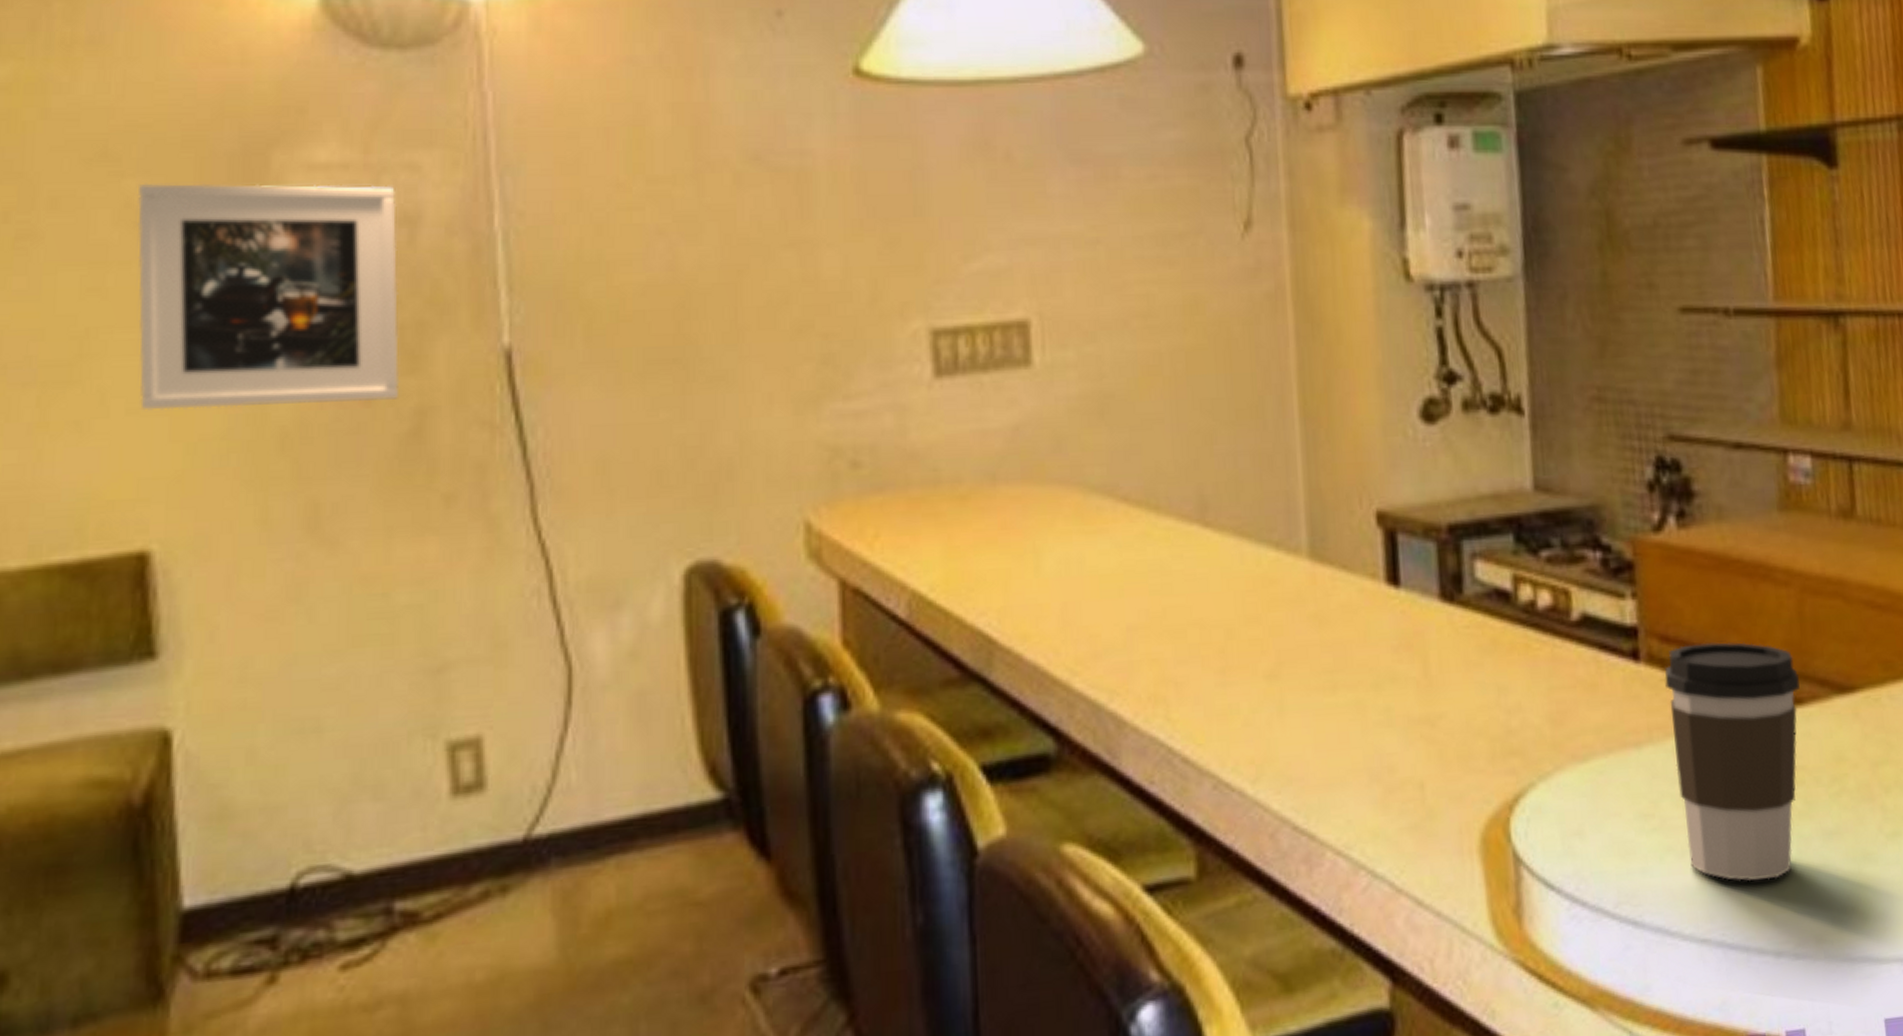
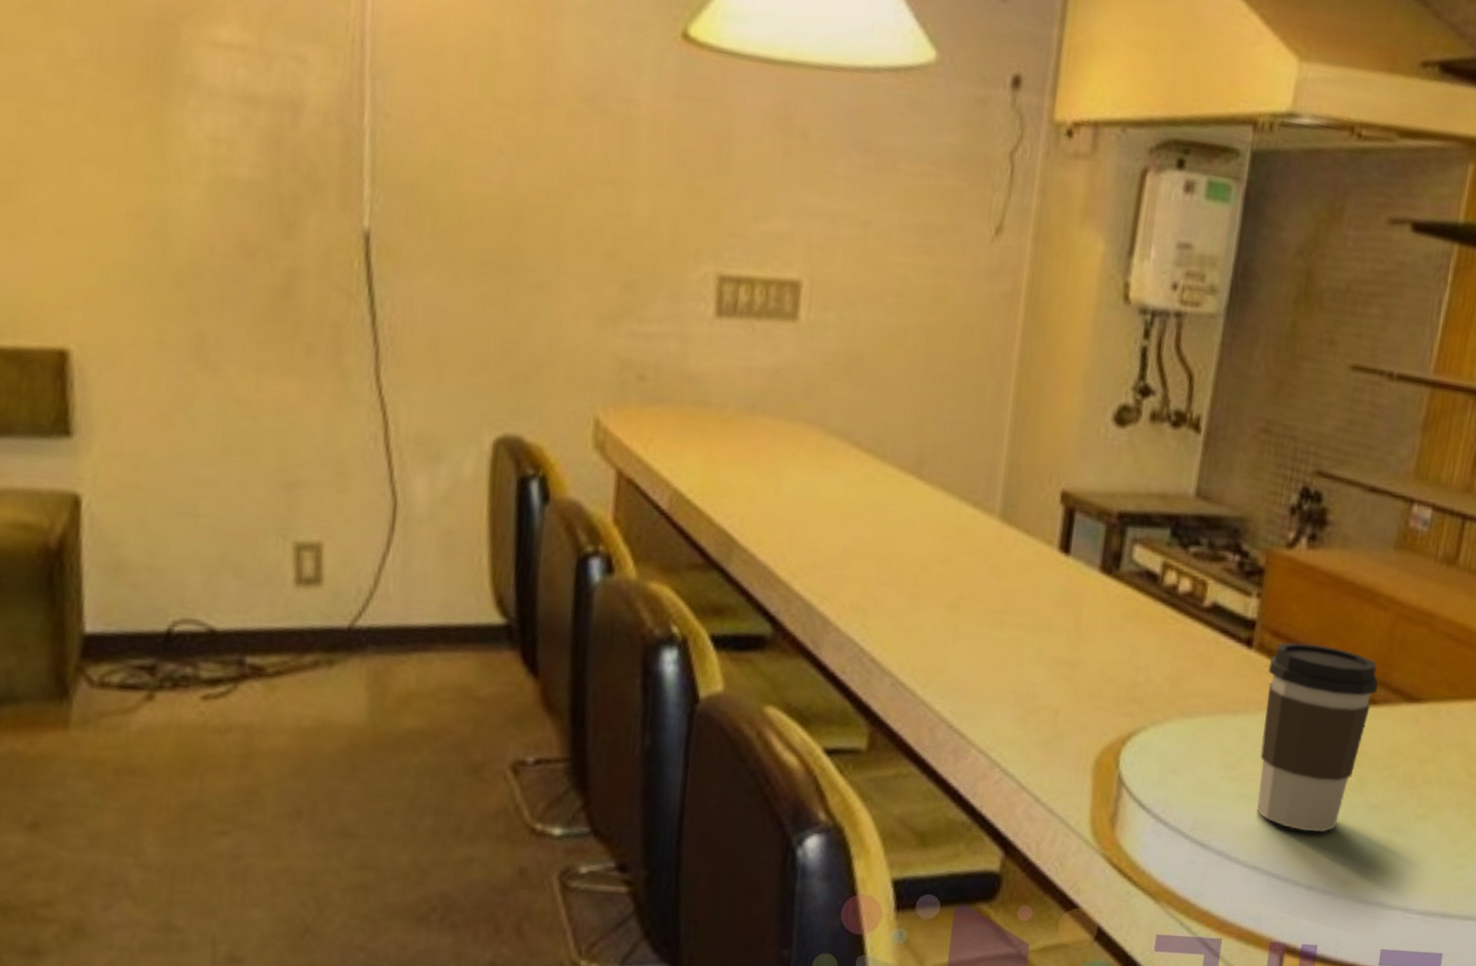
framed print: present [137,183,400,411] -> none [65,35,284,258]

